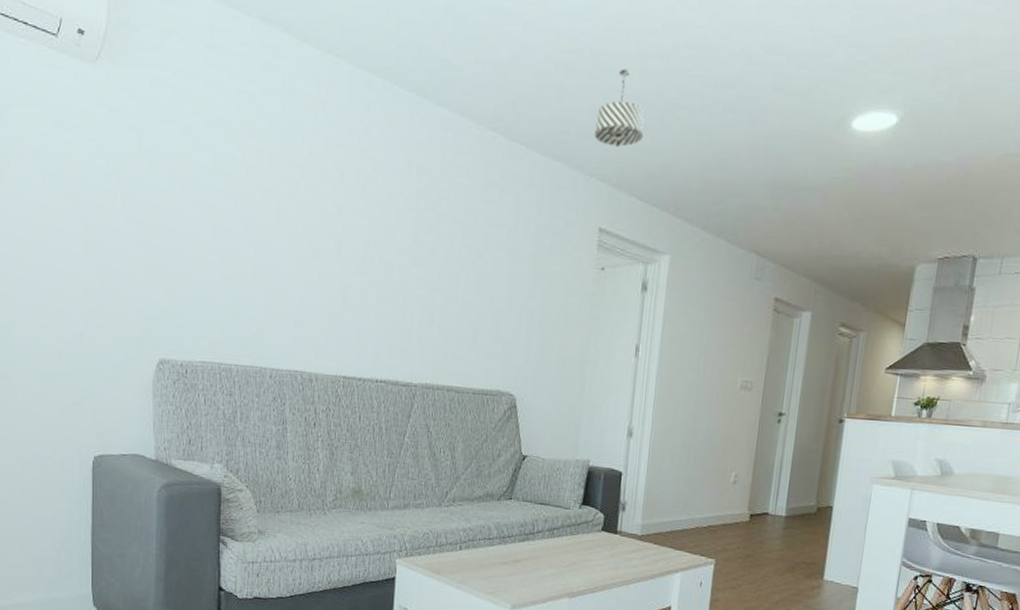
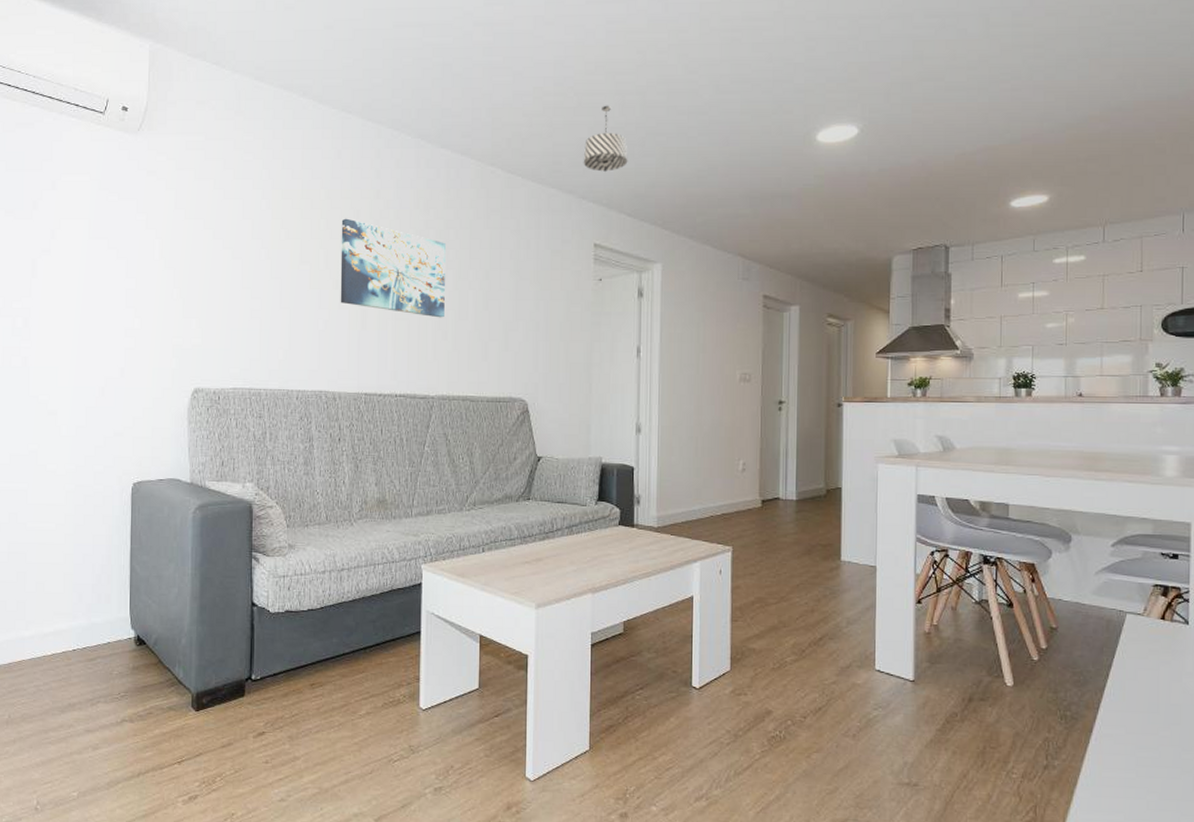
wall art: none [320,179,438,300] -> present [340,218,446,318]

